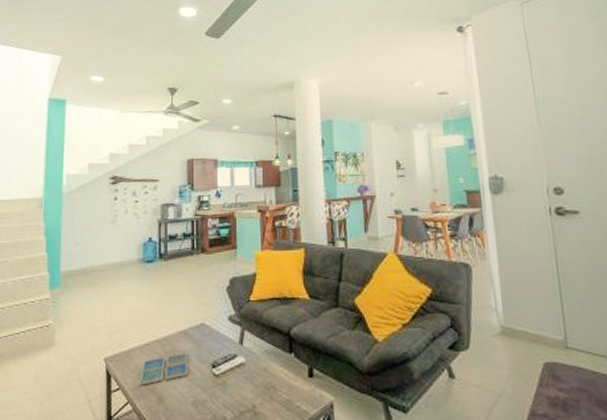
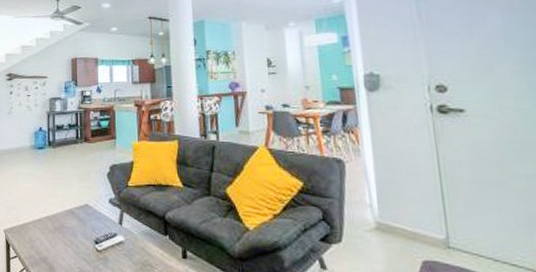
drink coaster: present [139,353,188,386] -> none [33,229,74,255]

